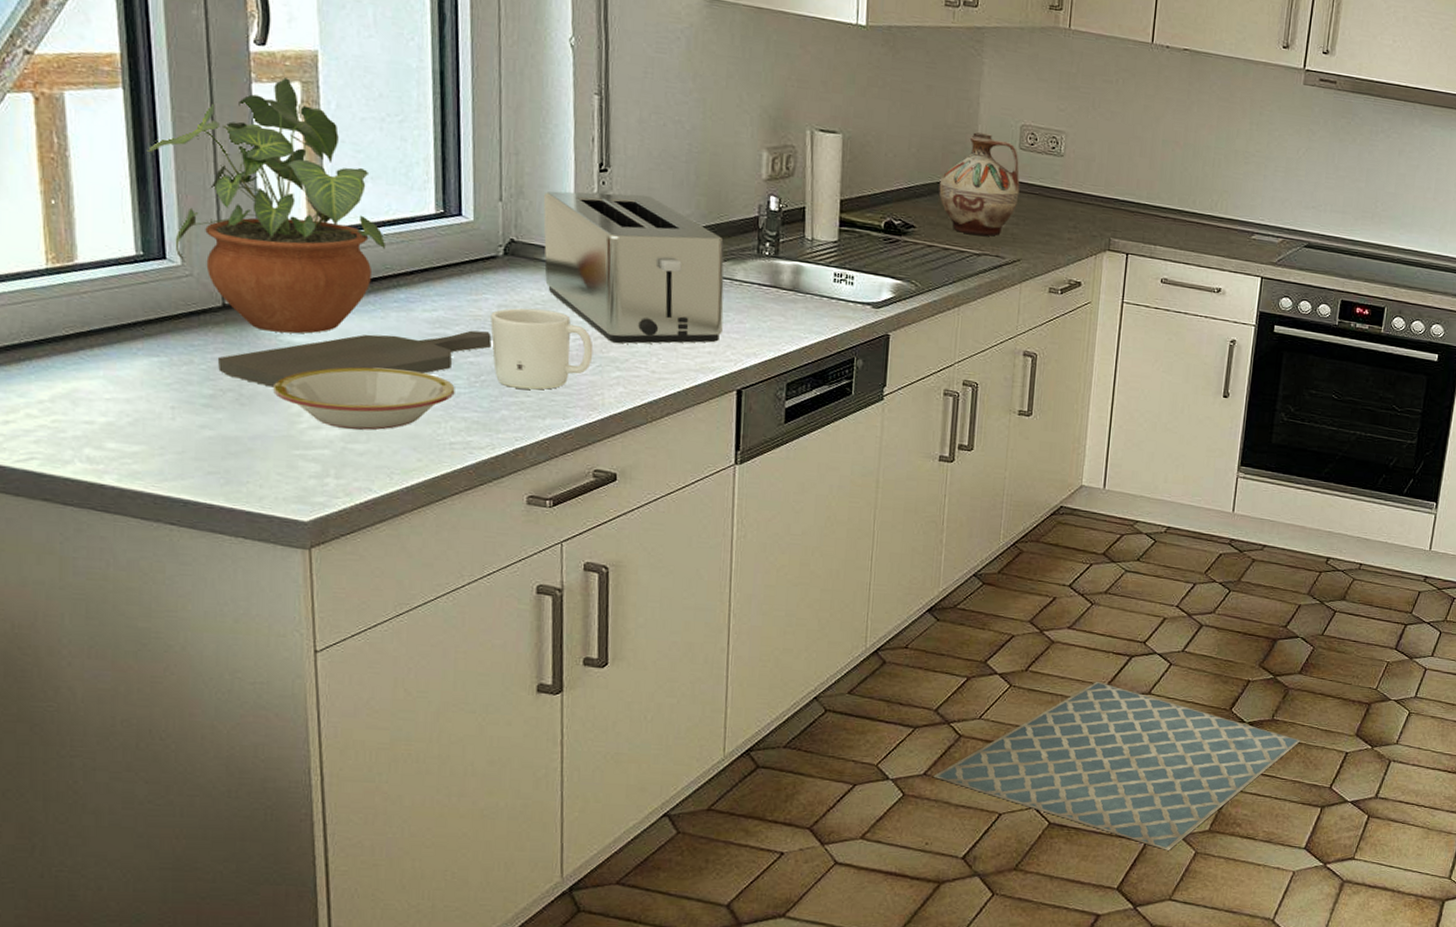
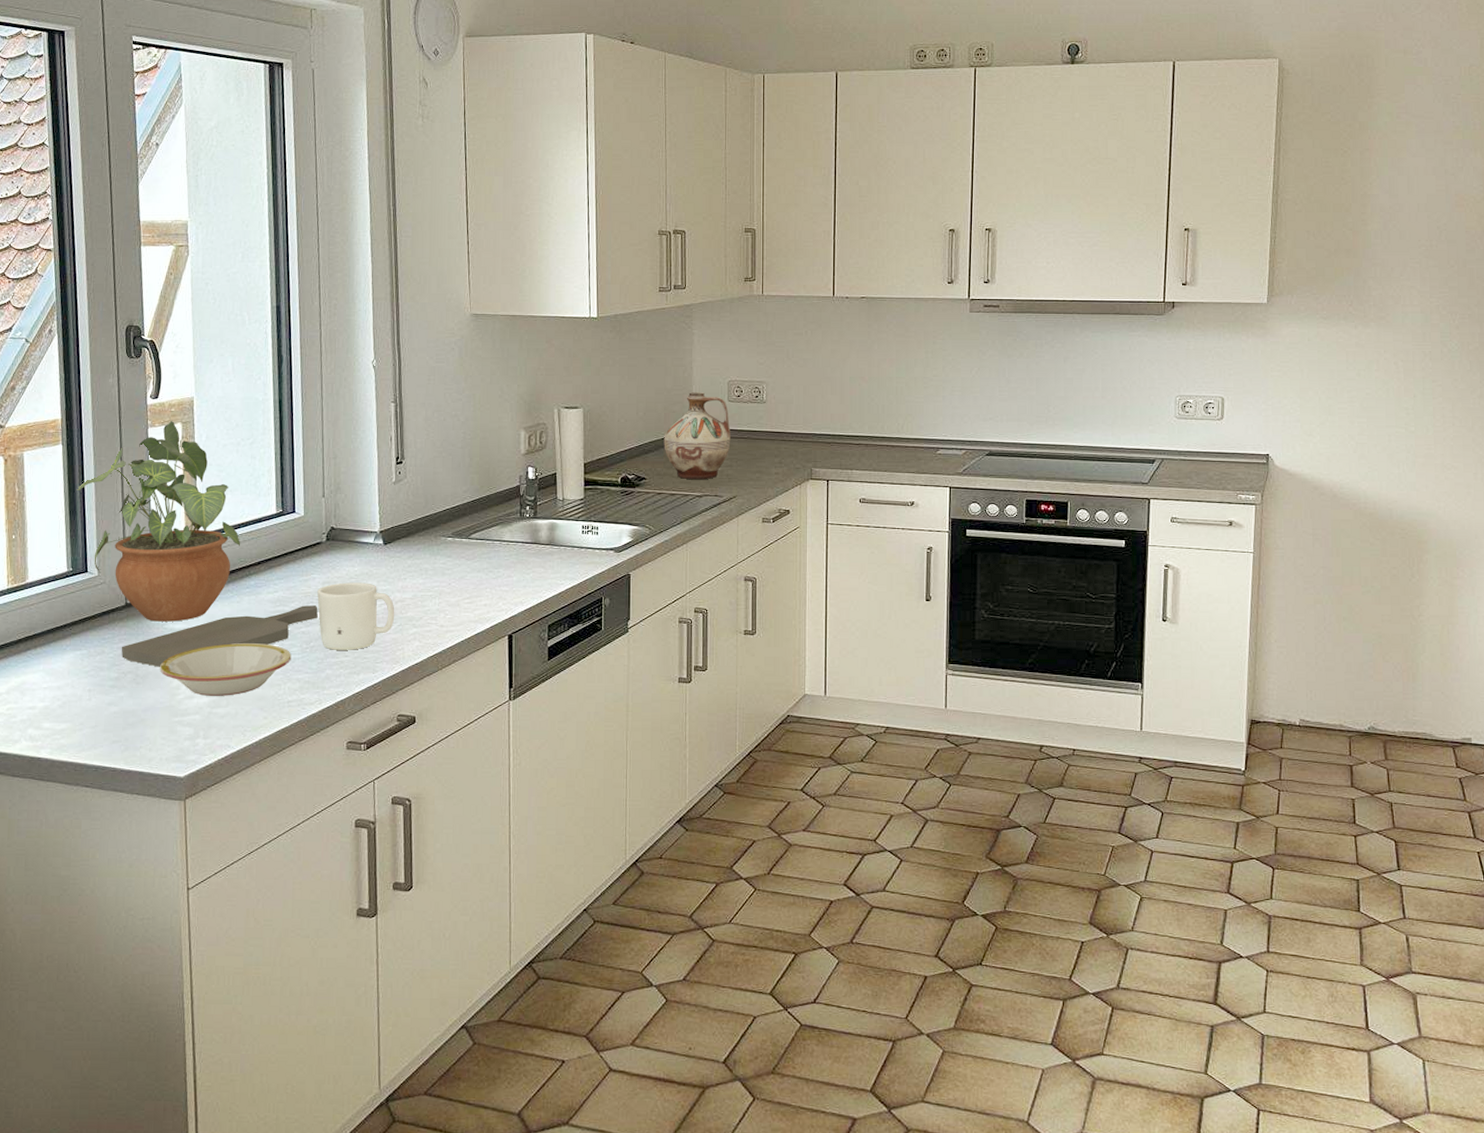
toaster: present [543,191,725,344] -> none [355,479,495,604]
bath mat: present [933,682,1301,851] -> none [692,882,1036,1050]

